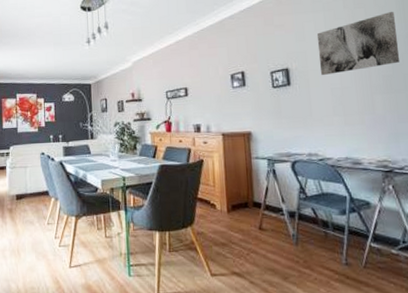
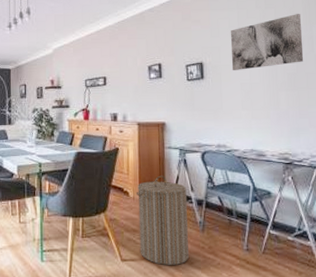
laundry hamper: none [223,187,283,281] -> present [135,175,189,266]

